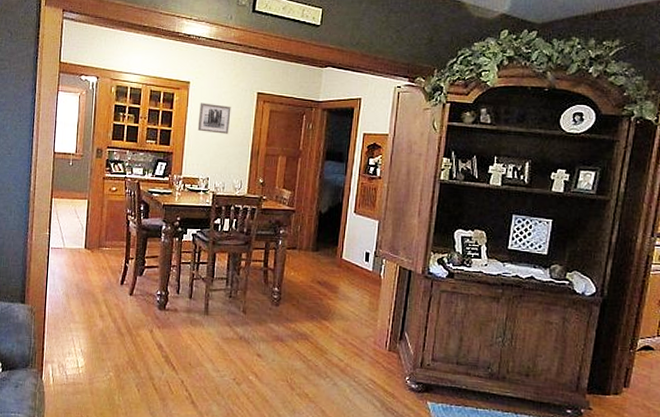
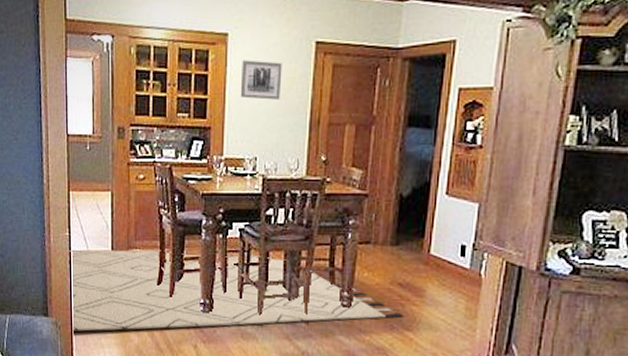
rug: none [45,247,322,317] -> present [70,249,404,331]

